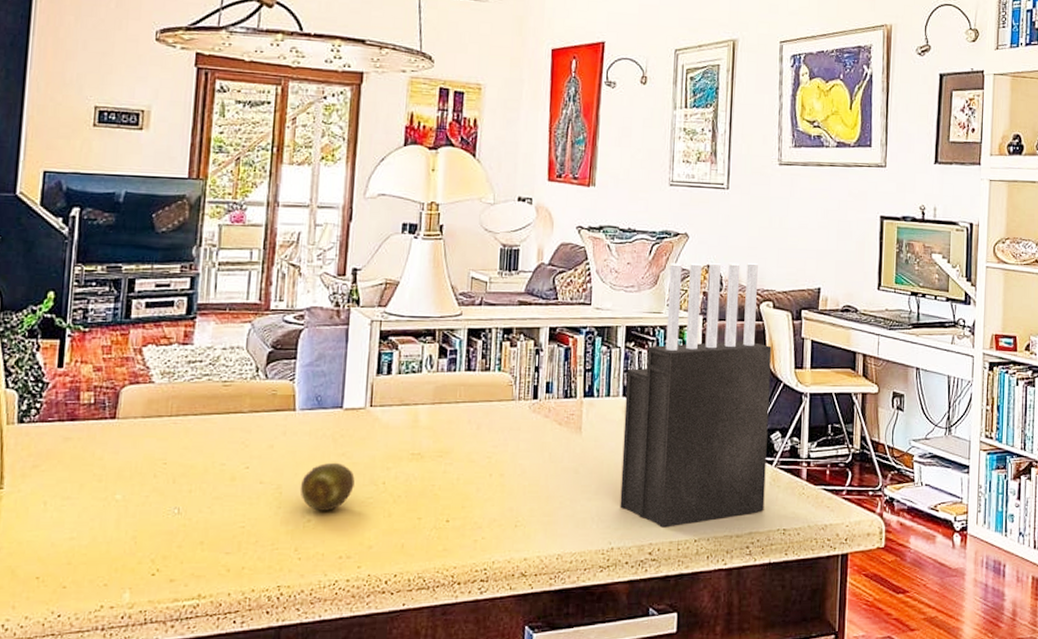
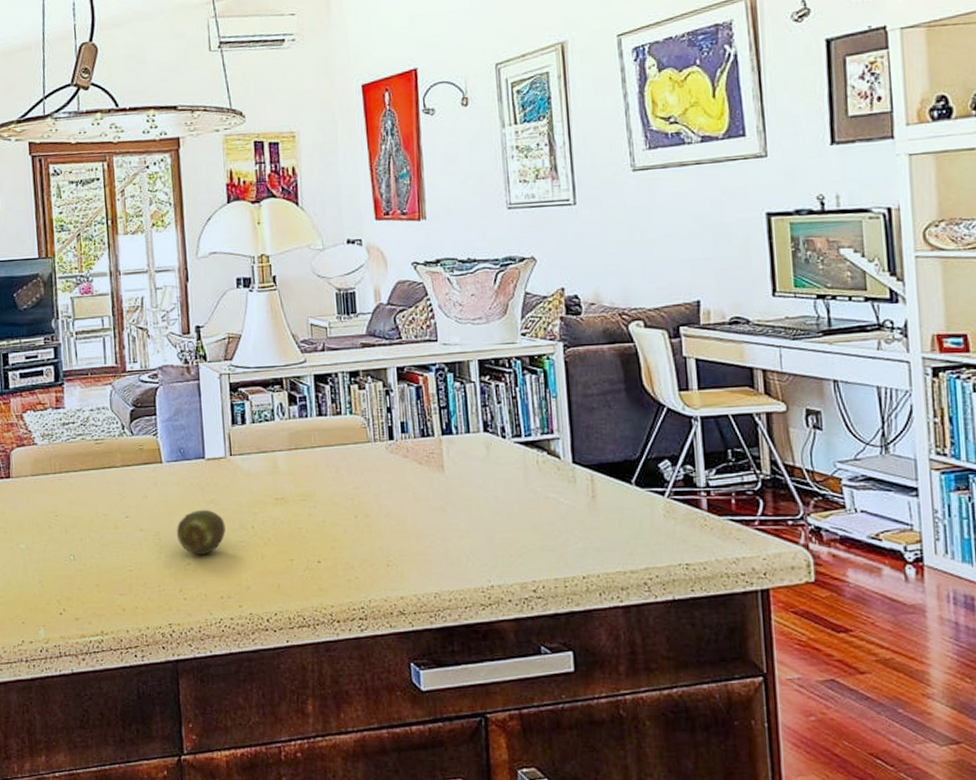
knife block: present [620,262,772,528] -> none [485,280,660,565]

